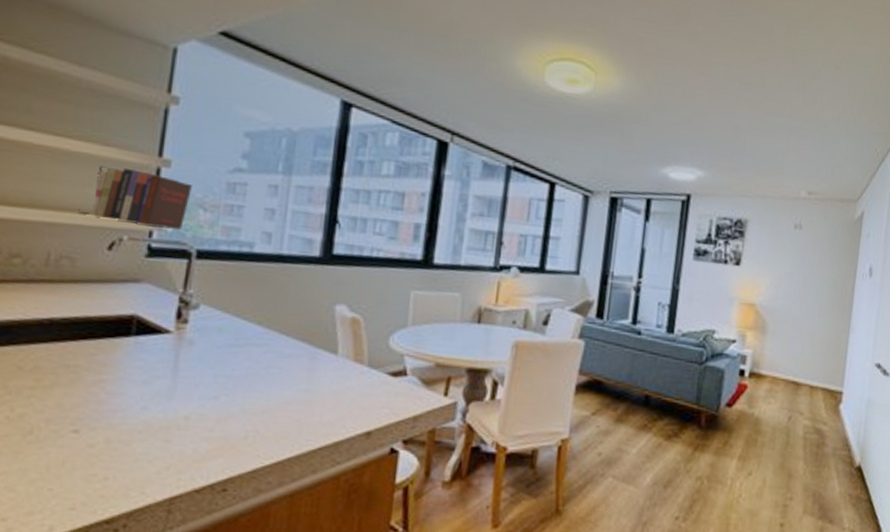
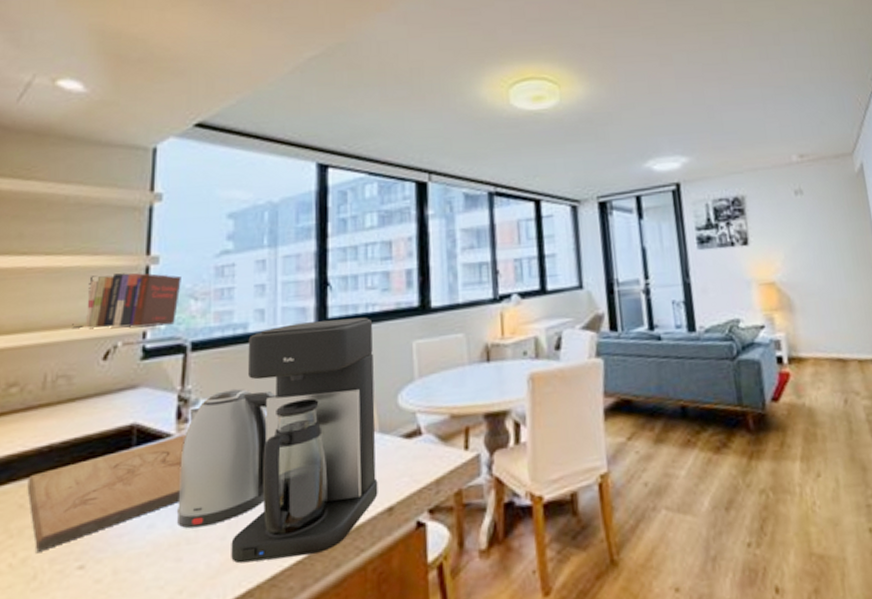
cutting board: none [27,333,184,411] -> present [27,434,186,552]
kettle: none [169,301,275,418] -> present [176,388,277,529]
coffee maker: none [217,252,376,459] -> present [231,317,378,564]

